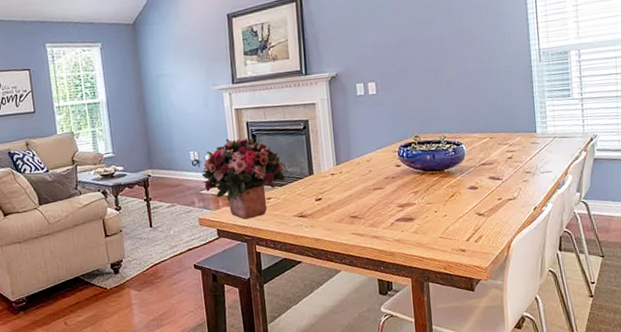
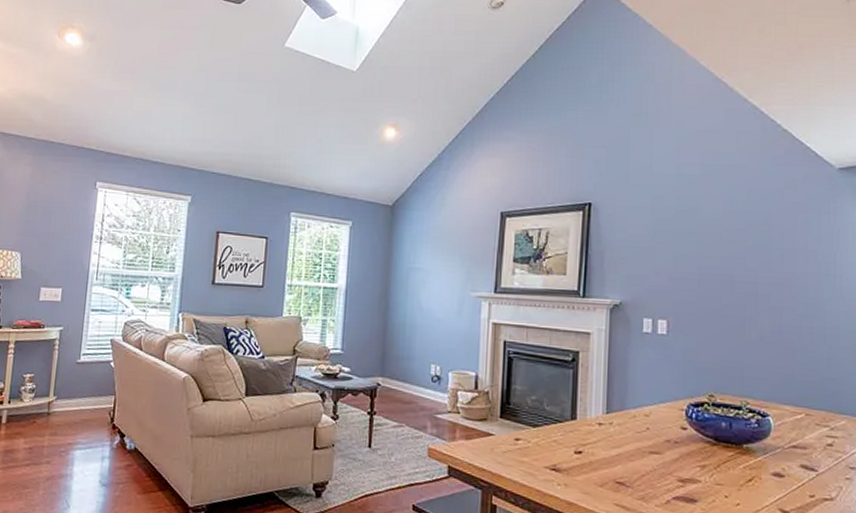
bouquet: present [202,137,288,220] -> none [440,357,543,461]

